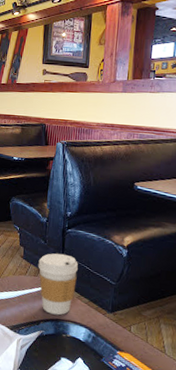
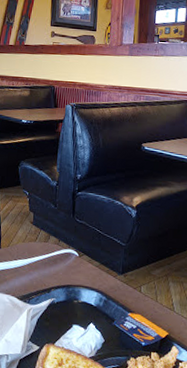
coffee cup: present [38,253,78,316] -> none [48,217,89,281]

